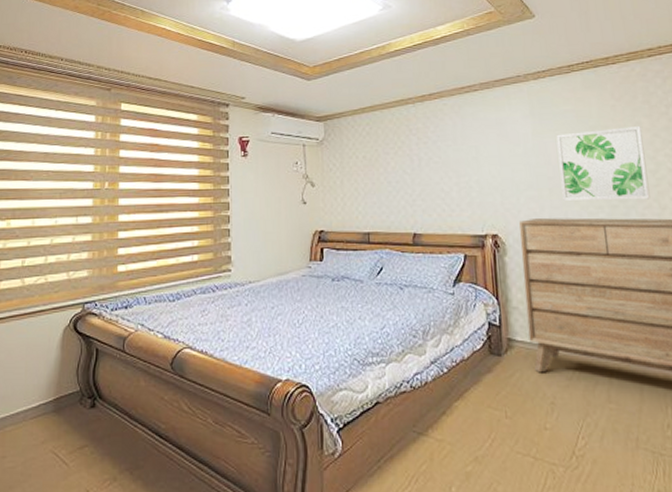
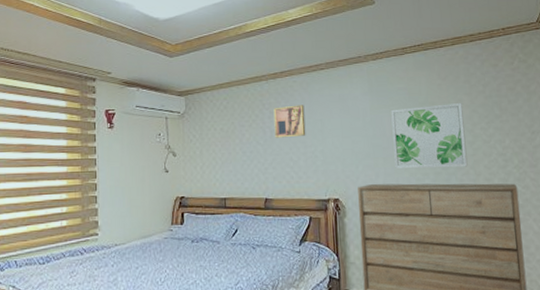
wall art: none [421,130,459,167] -> present [273,105,306,138]

